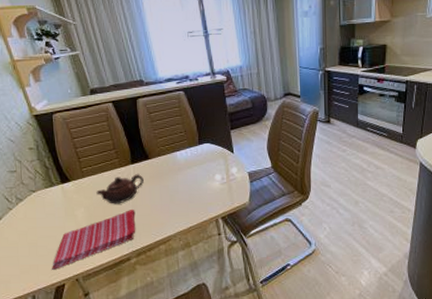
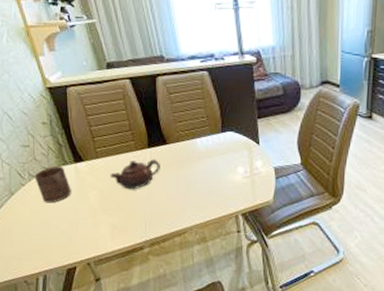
cup: none [22,187,59,225] -> present [34,165,71,203]
dish towel: present [52,208,136,270] -> none [64,196,150,251]

